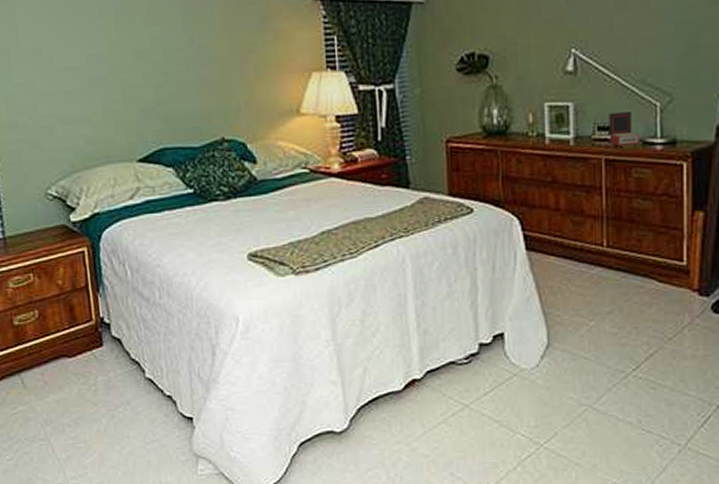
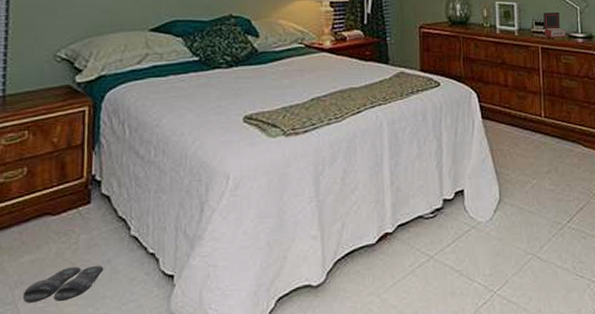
slippers: none [53,406,124,439] -> present [22,265,104,303]

